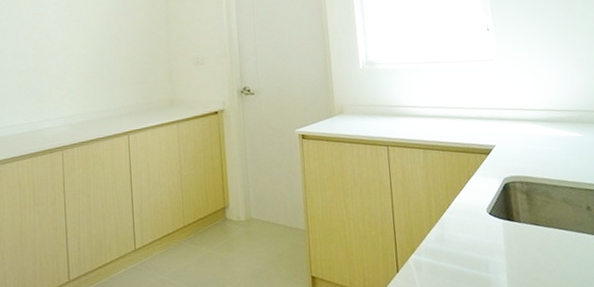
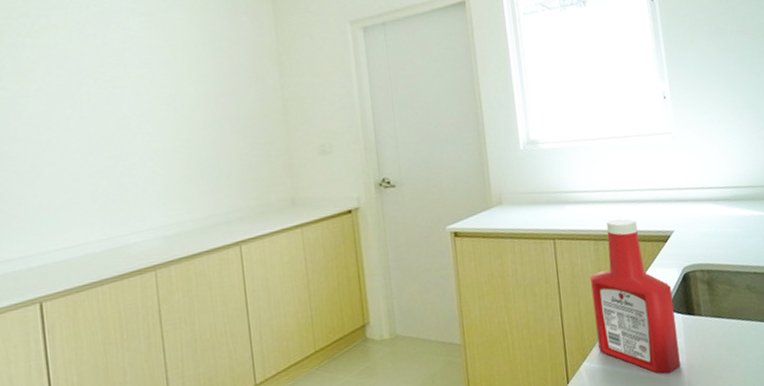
ketchup bottle: none [419,131,501,272] -> present [590,218,681,374]

